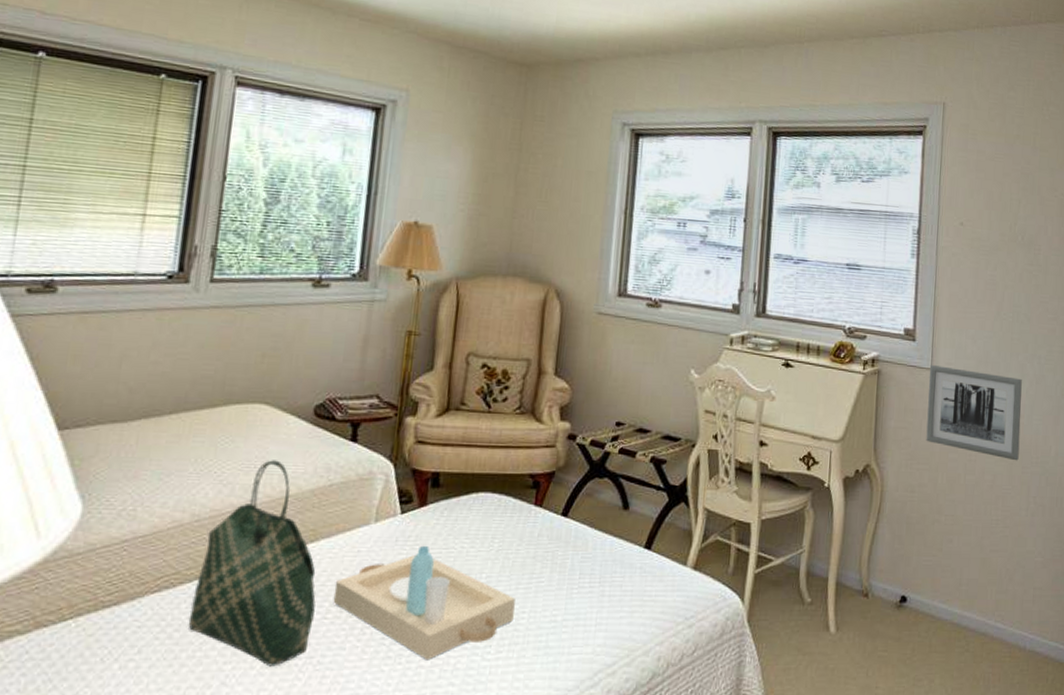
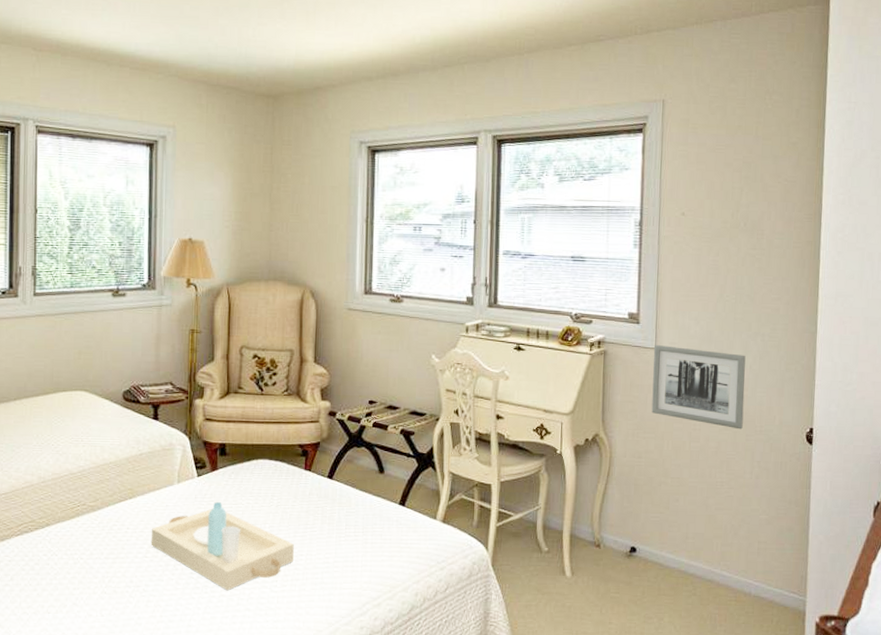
tote bag: present [188,460,316,667] -> none [44,435,138,593]

